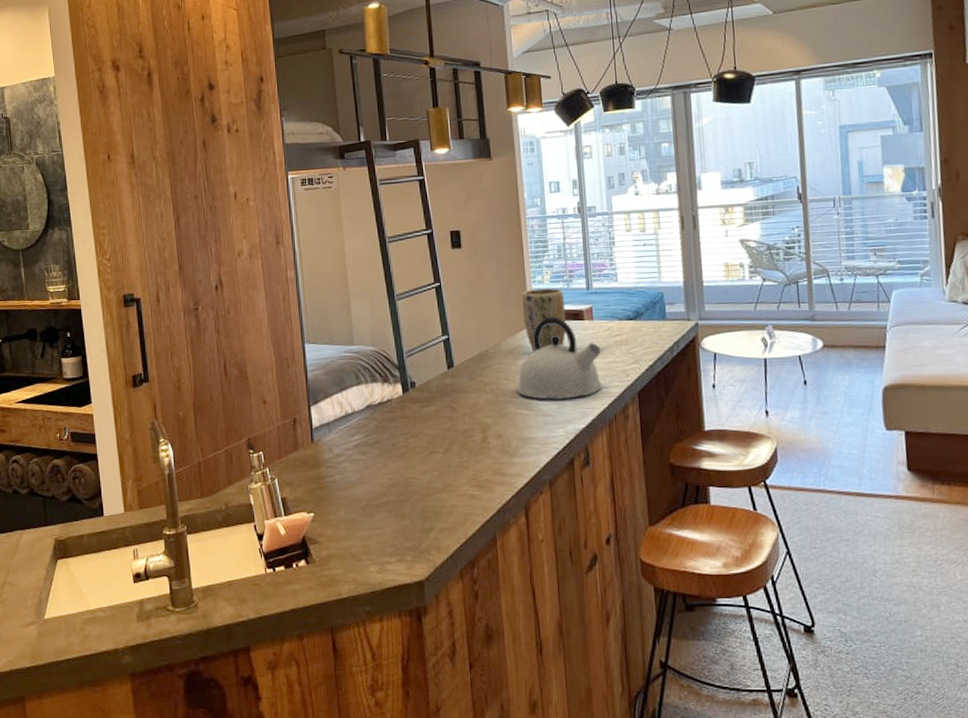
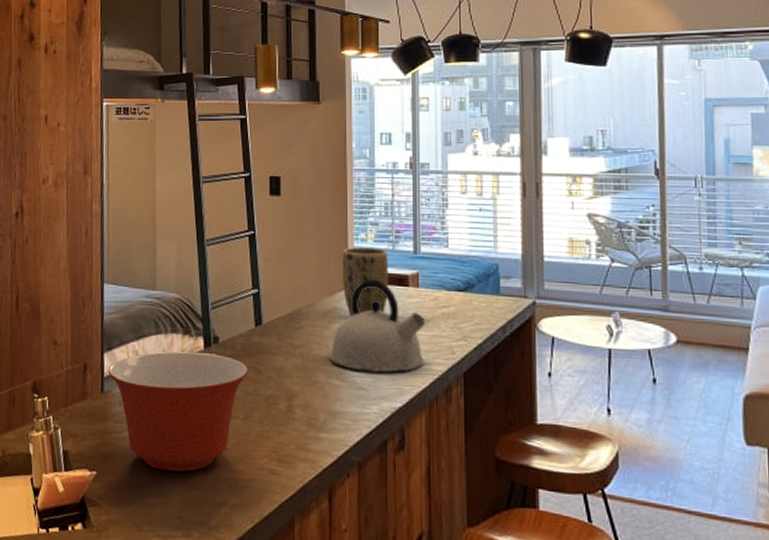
mixing bowl: none [316,397,445,507] -> present [108,351,249,473]

